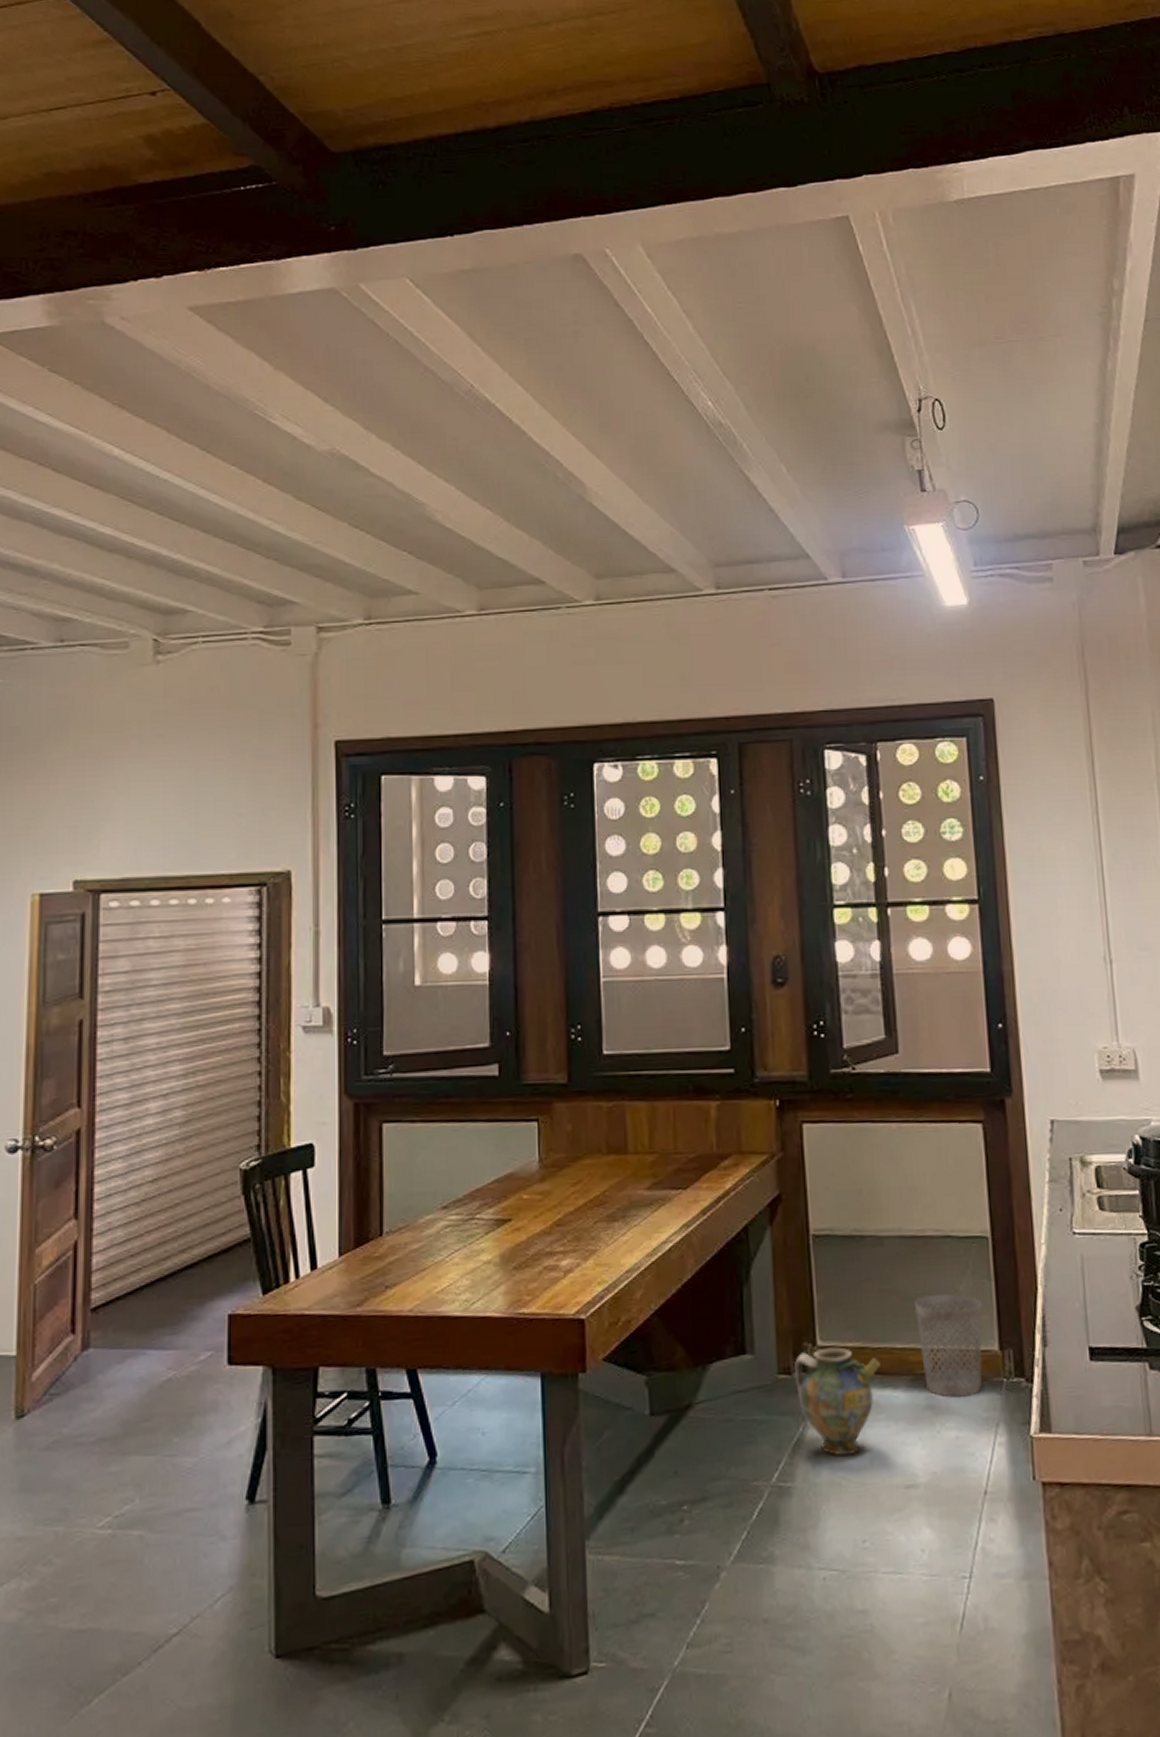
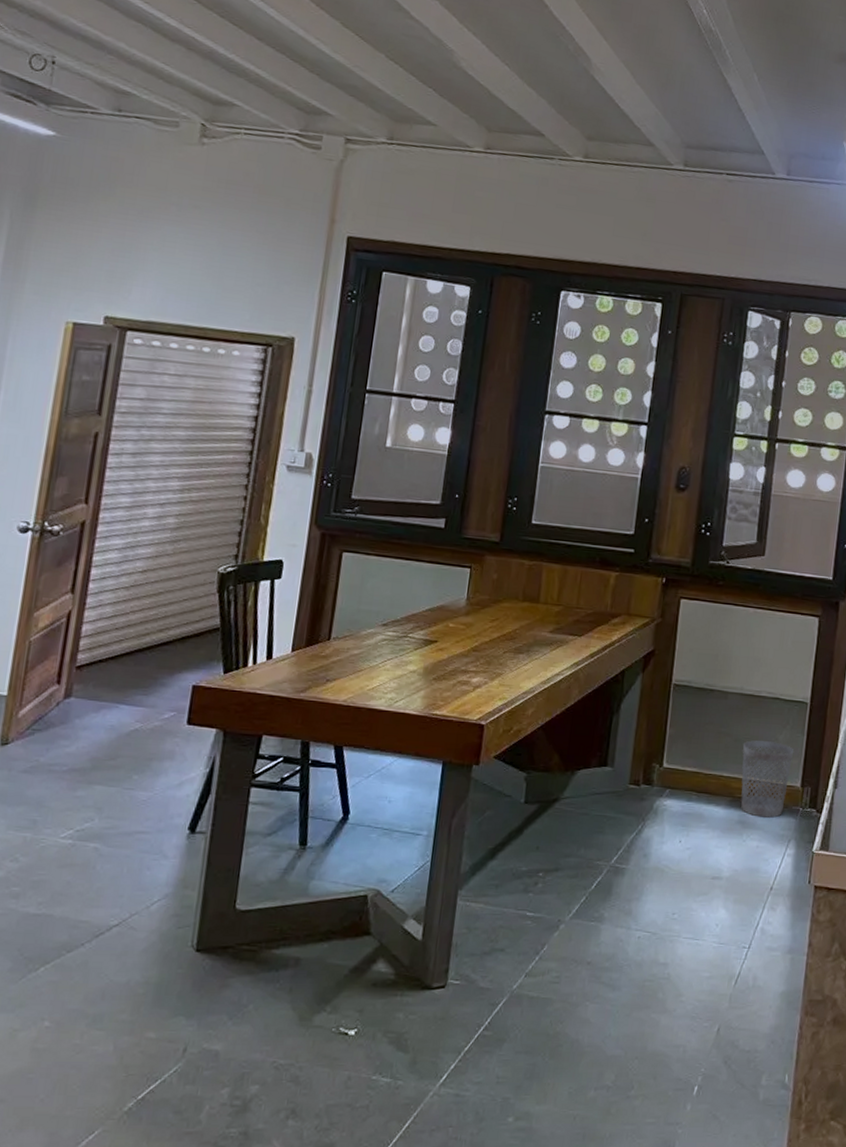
ceramic jug: present [794,1347,880,1457] -> none [641,769,709,851]

